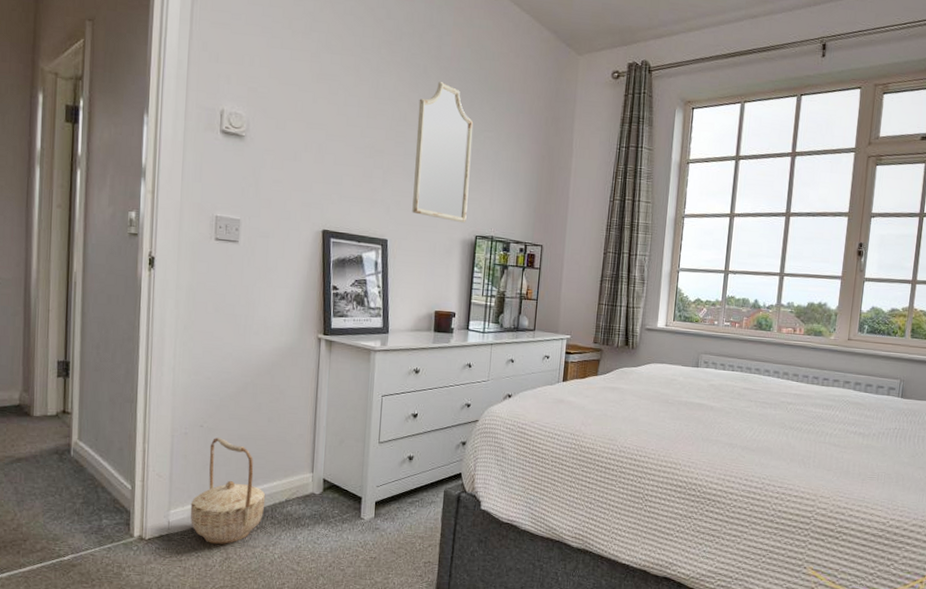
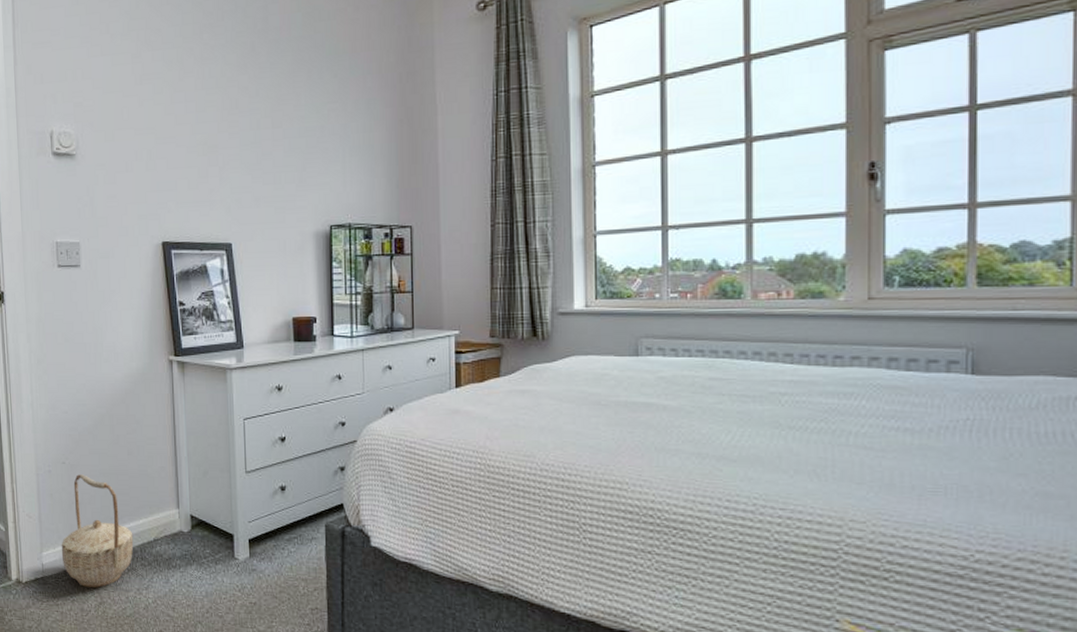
home mirror: present [412,82,473,224] -> none [250,57,317,213]

